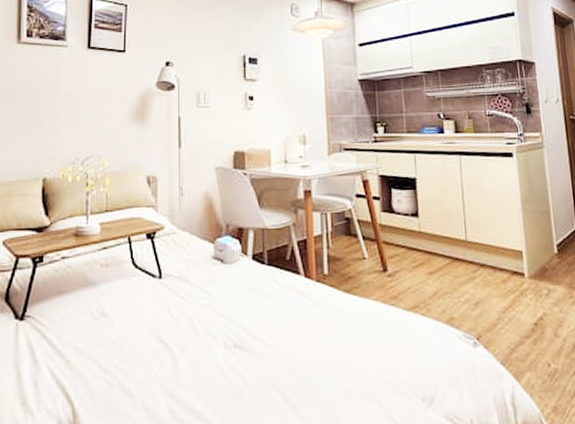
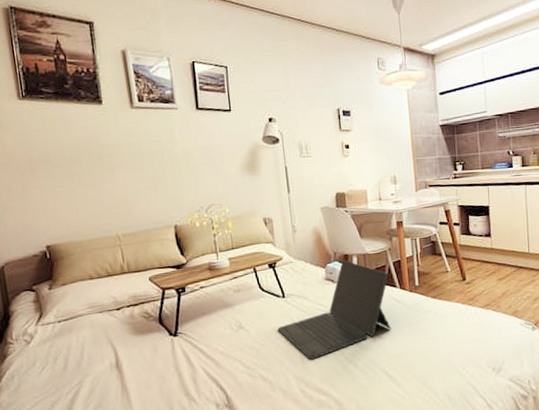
laptop computer: none [148,234,291,365] -> present [277,260,391,359]

